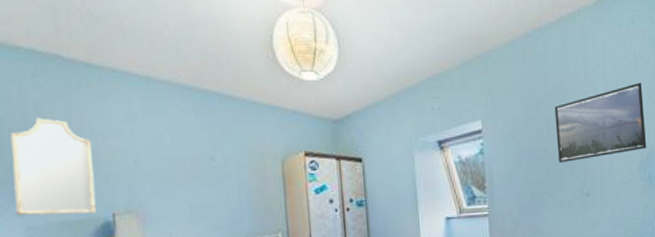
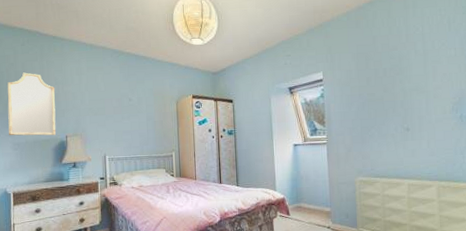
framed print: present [554,83,647,162] -> none [381,42,459,104]

